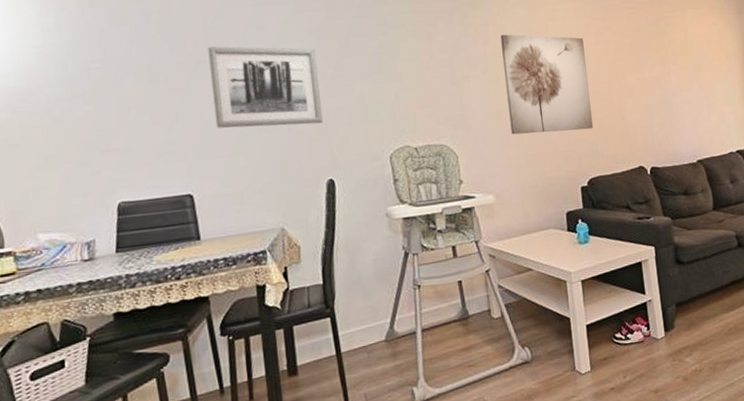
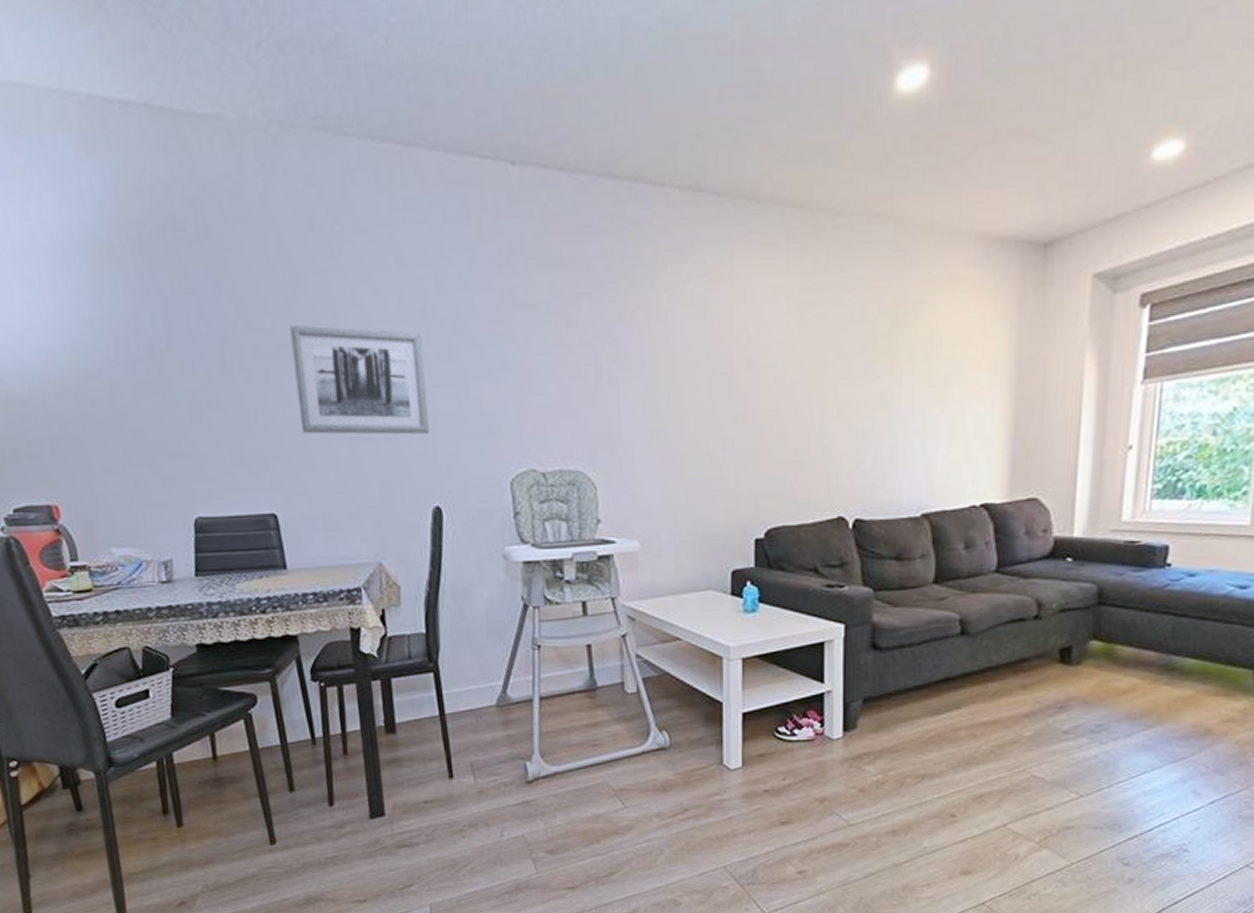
wall art: present [500,34,593,135] -> none [665,321,781,463]

